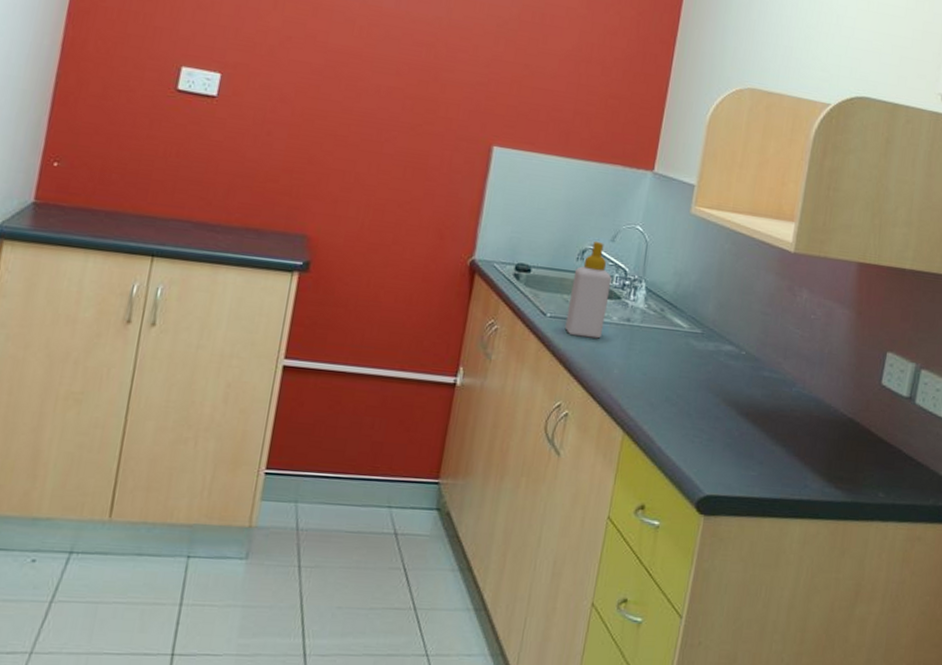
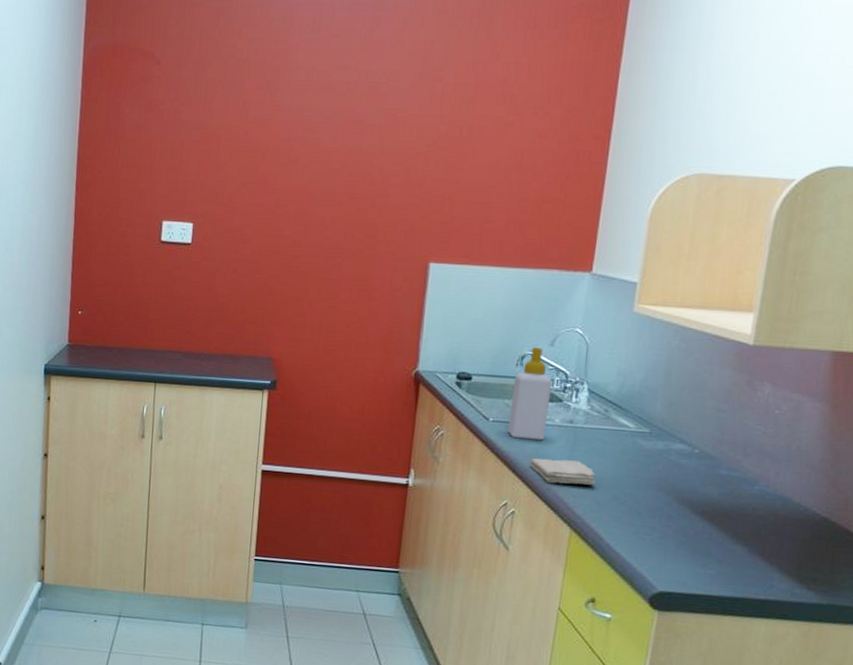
washcloth: none [585,357,651,386] -> present [529,458,596,486]

